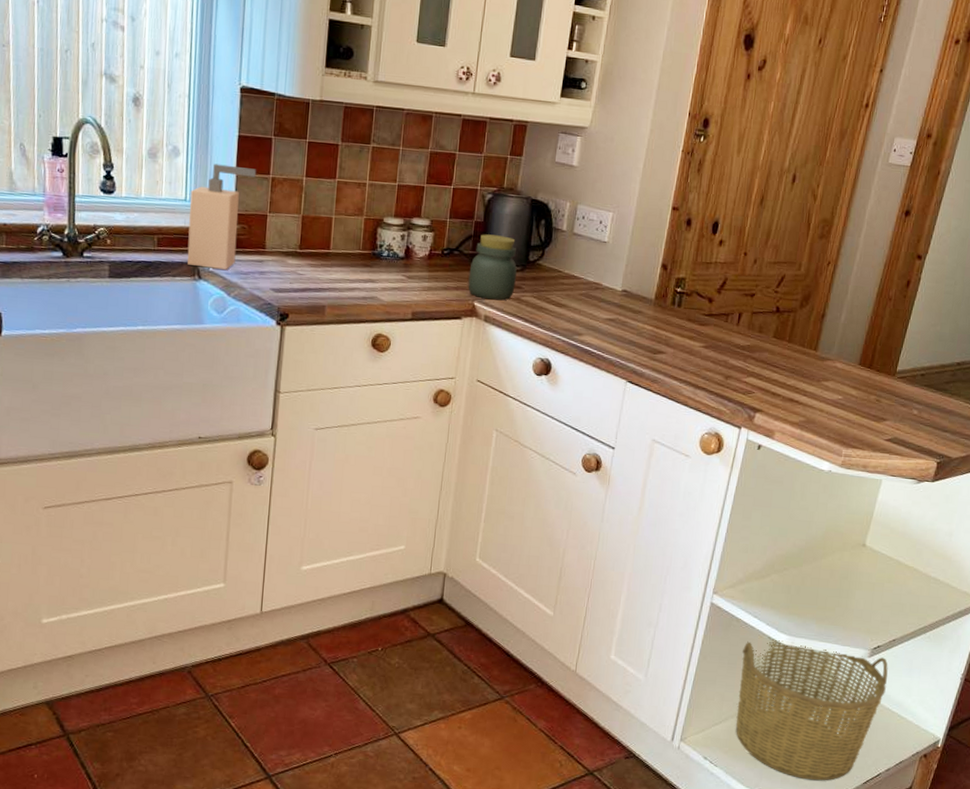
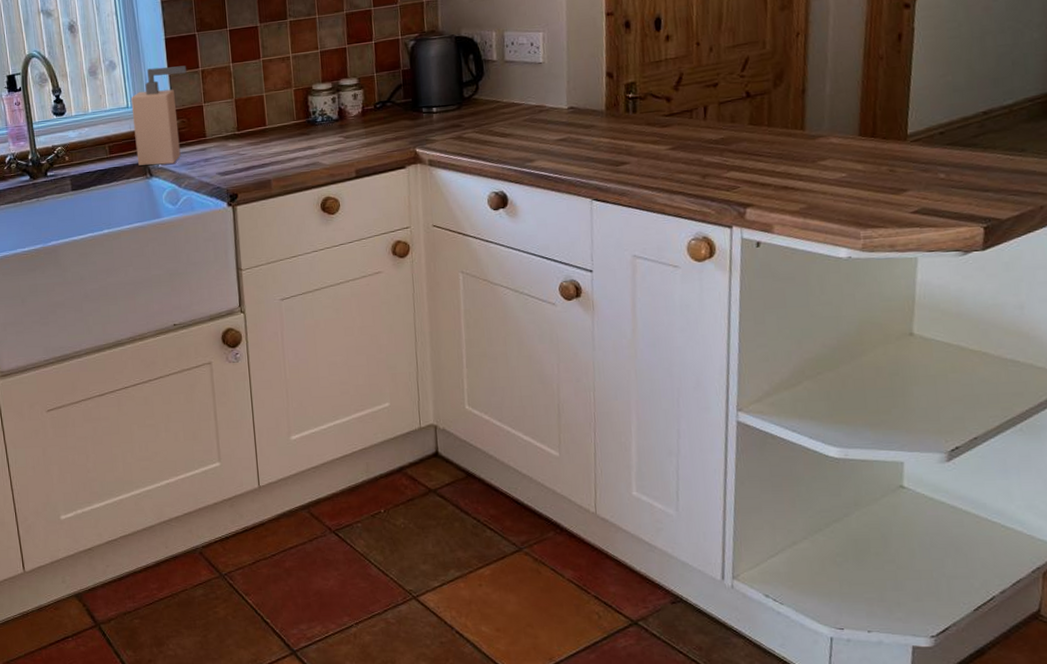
jar: present [468,234,517,300] -> none [405,78,455,144]
basket: present [736,637,888,781] -> none [786,452,978,612]

